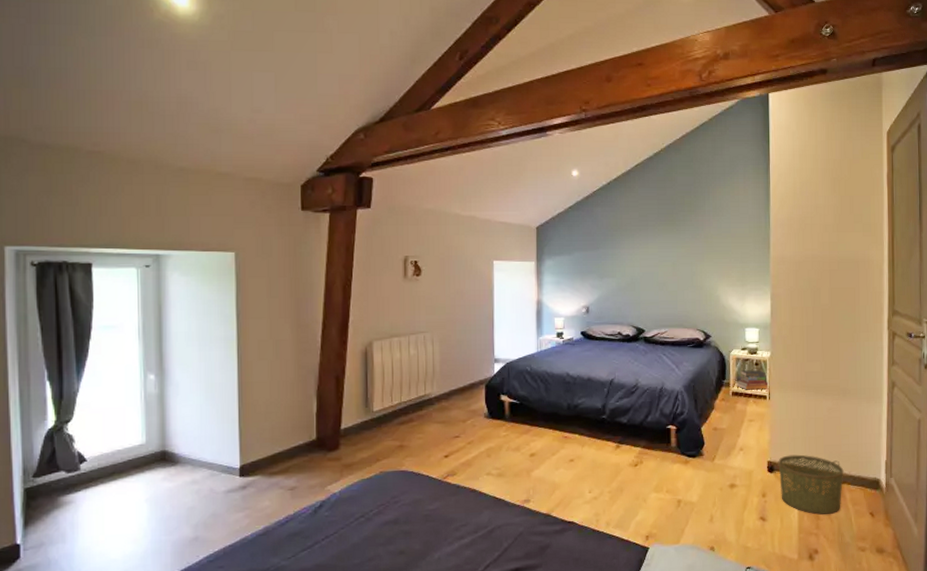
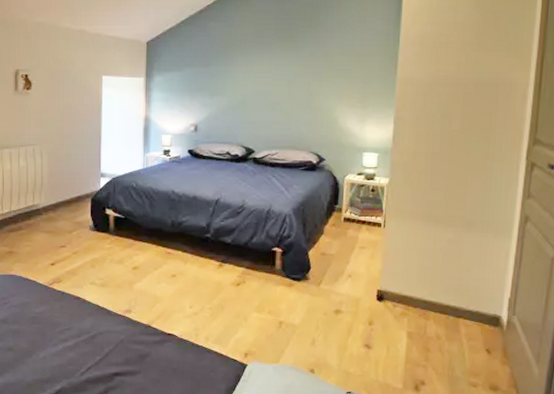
basket: present [778,454,844,515] -> none [388,285,461,348]

